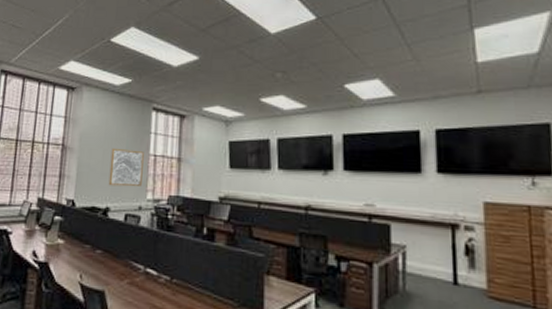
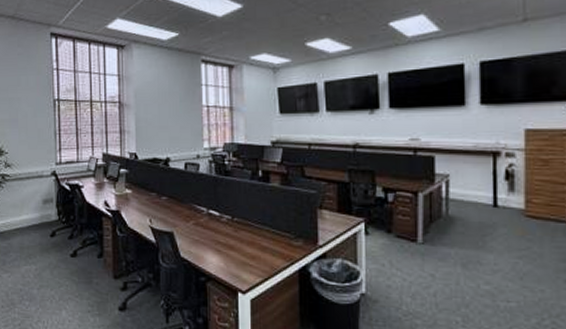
wall art: present [108,147,144,187] -> none [166,101,198,138]

